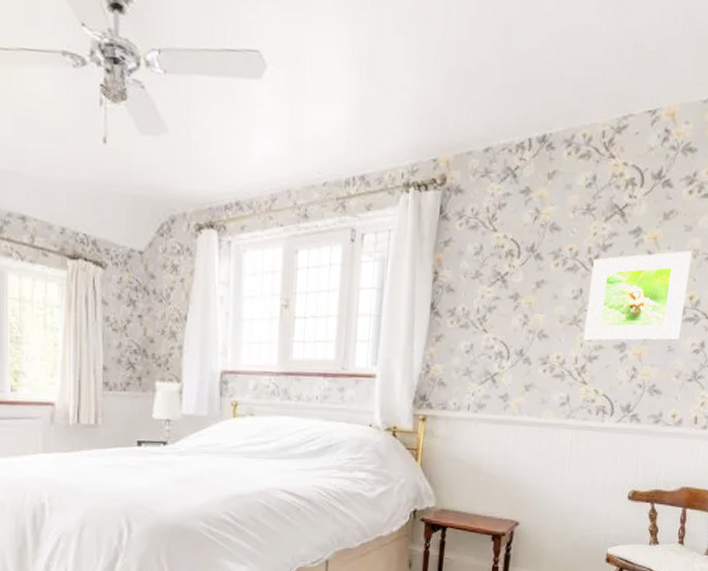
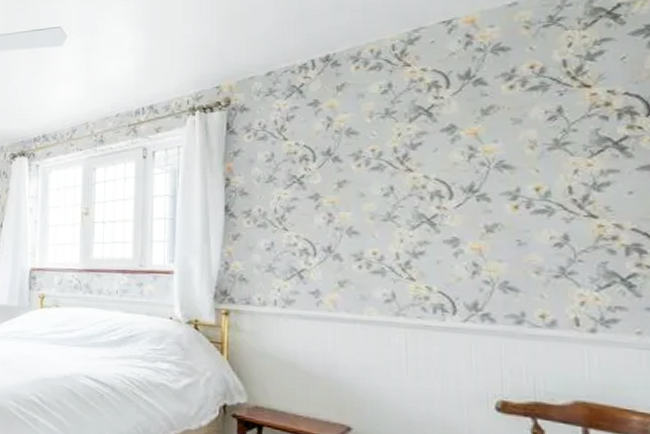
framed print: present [583,251,692,341] -> none [401,143,530,237]

